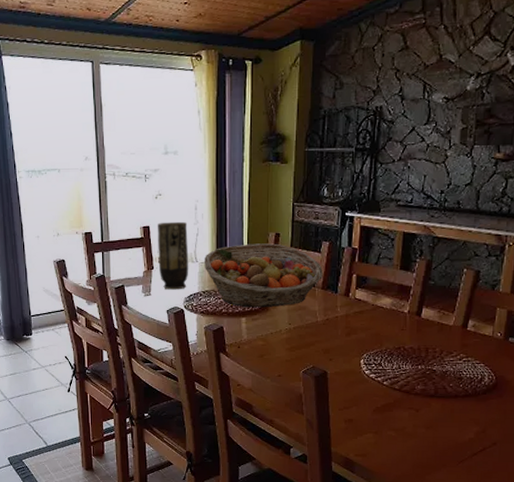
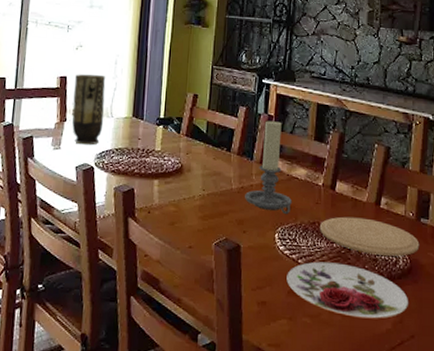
fruit basket: present [205,243,323,308] -> none [120,102,239,171]
candle holder: none [330,252,377,342] -> present [245,120,292,215]
plate: none [372,382,492,430] -> present [286,261,408,319]
plate: none [405,340,507,374] -> present [320,216,420,256]

